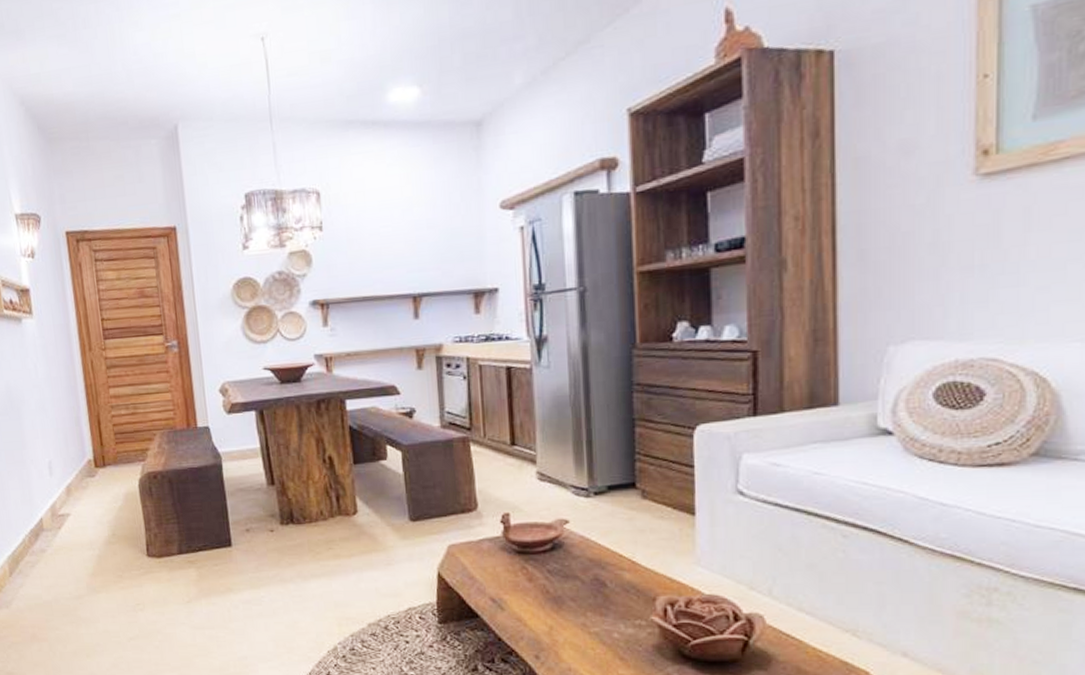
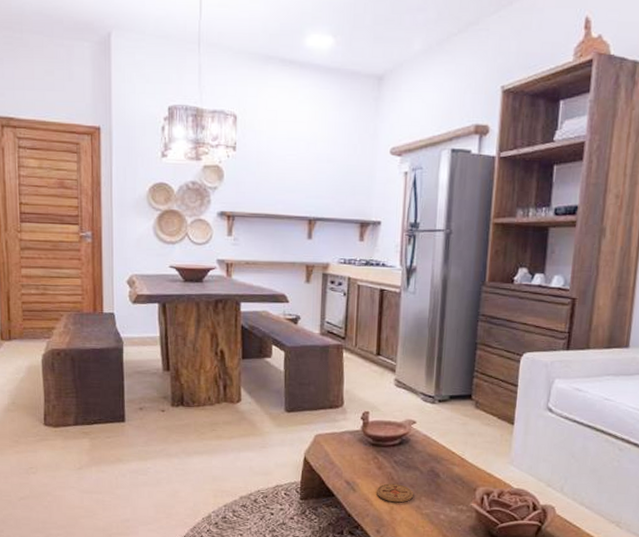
coaster: none [530,598,577,621] -> present [377,483,414,503]

